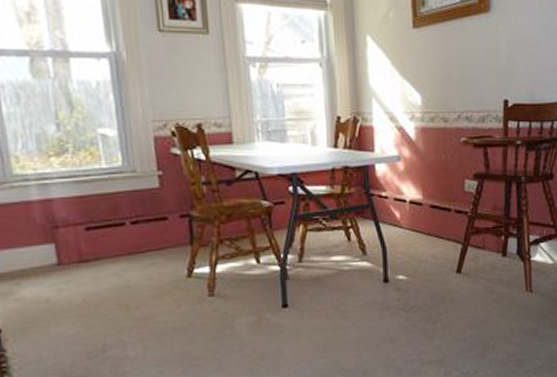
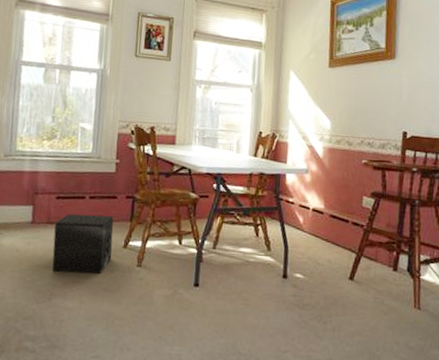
speaker: none [91,241,175,318] -> present [52,214,114,274]

